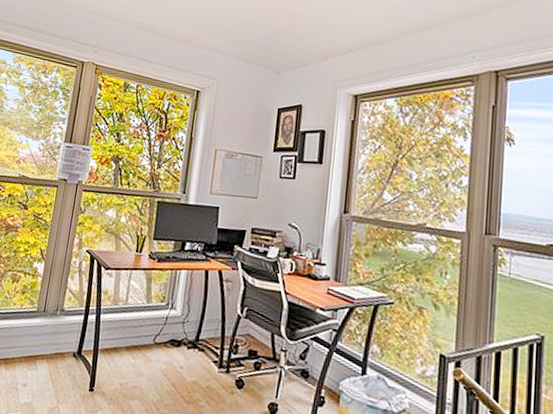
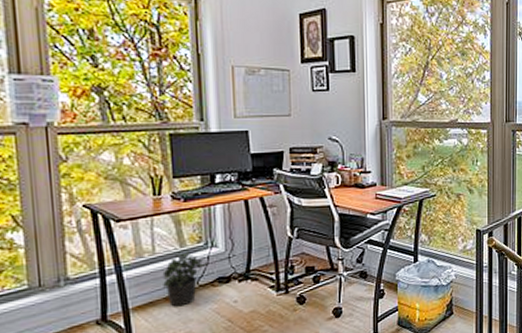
potted plant: none [127,307,165,359] -> present [162,251,208,307]

